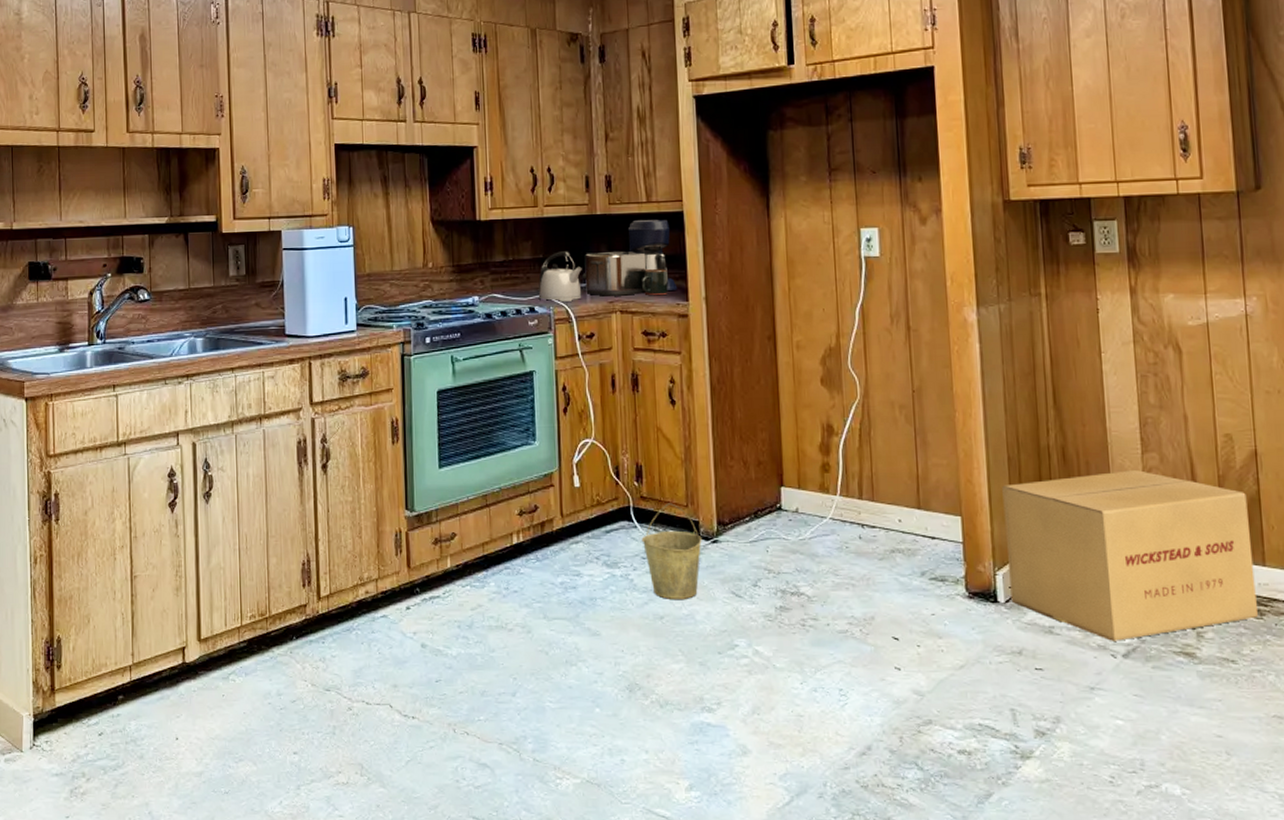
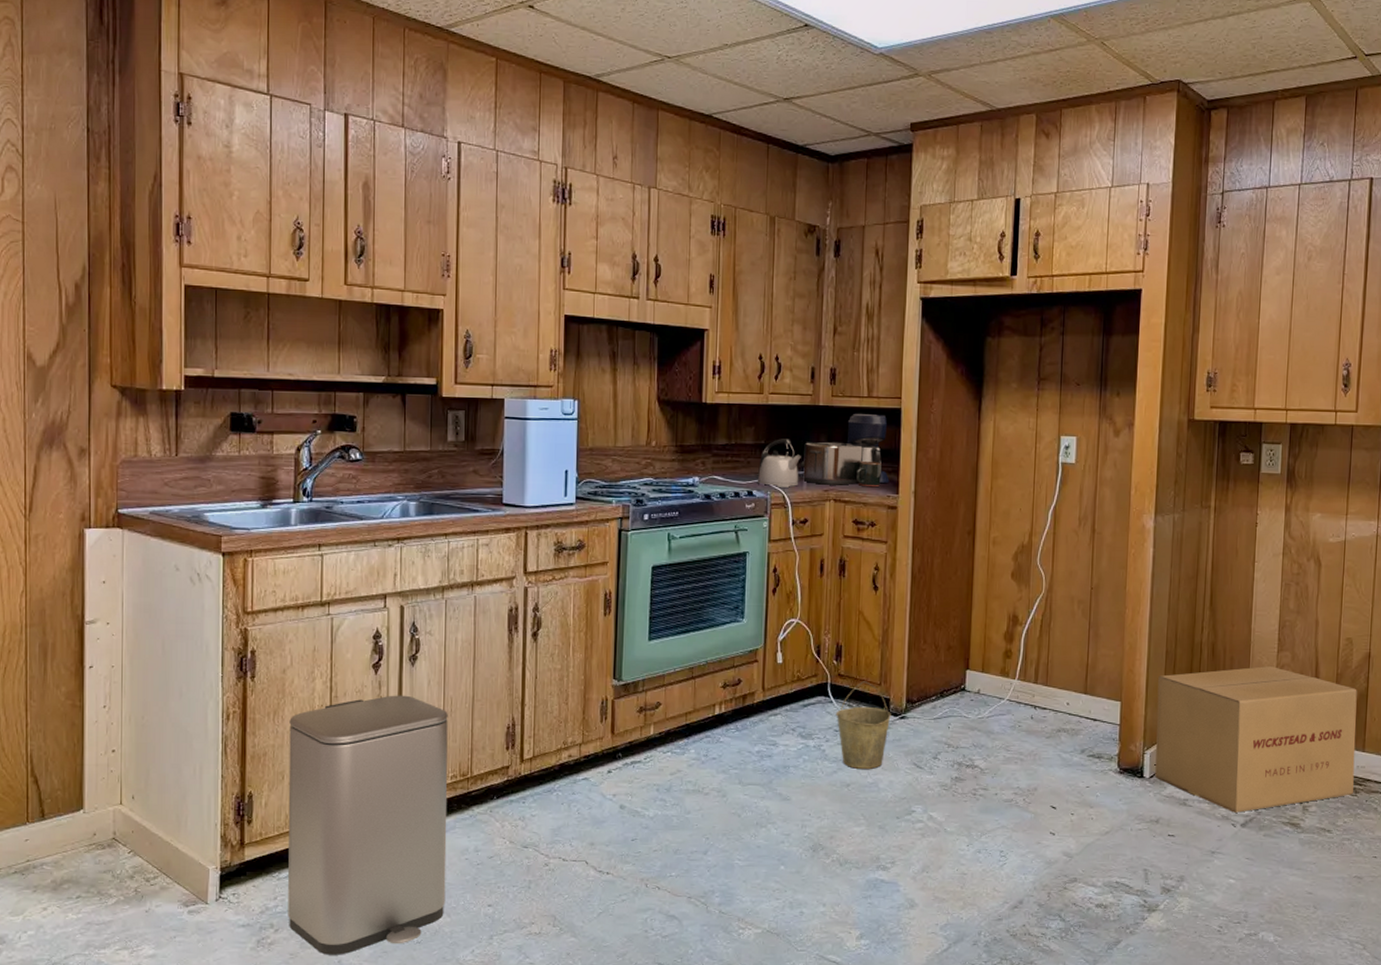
pedal bin: none [93,533,251,806] -> present [288,695,448,955]

